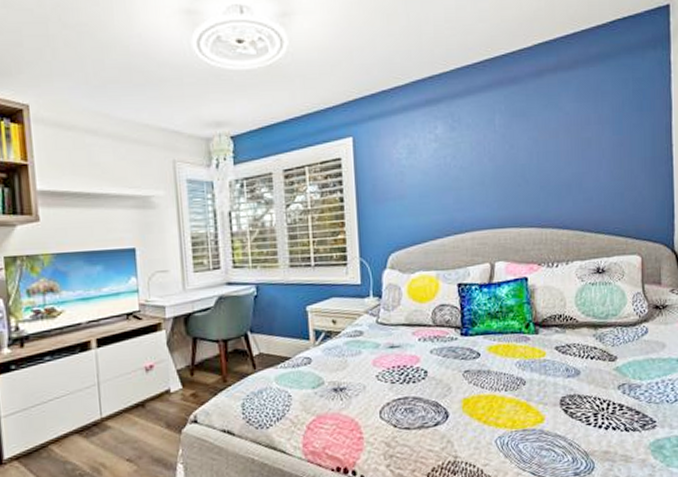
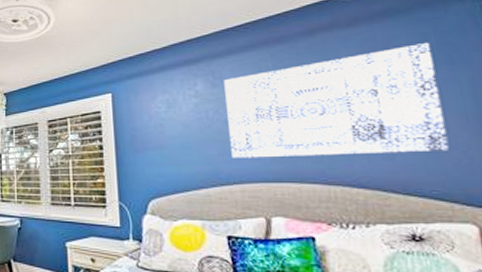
wall art: none [462,89,631,206] -> present [224,43,450,159]

